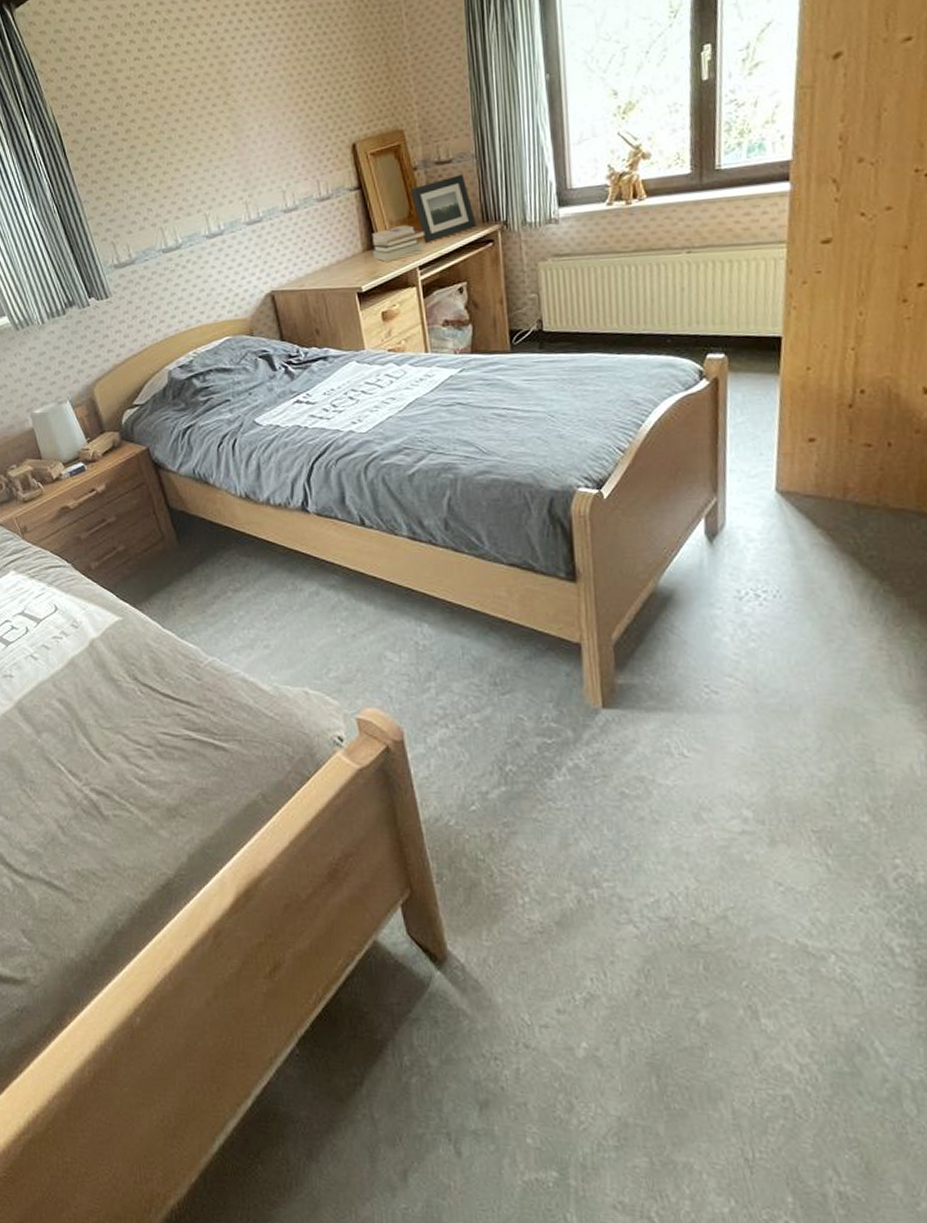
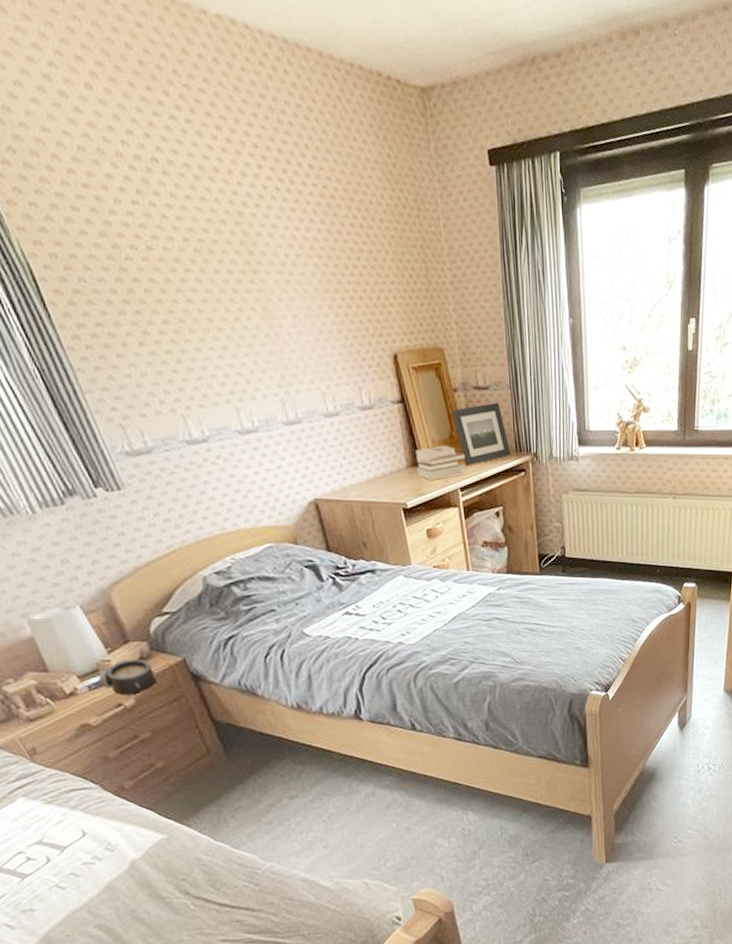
alarm clock: none [79,448,130,481] -> present [98,659,163,696]

